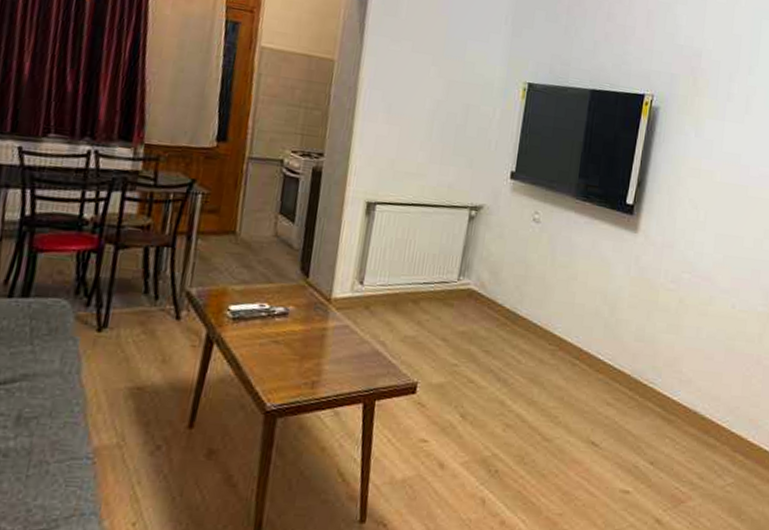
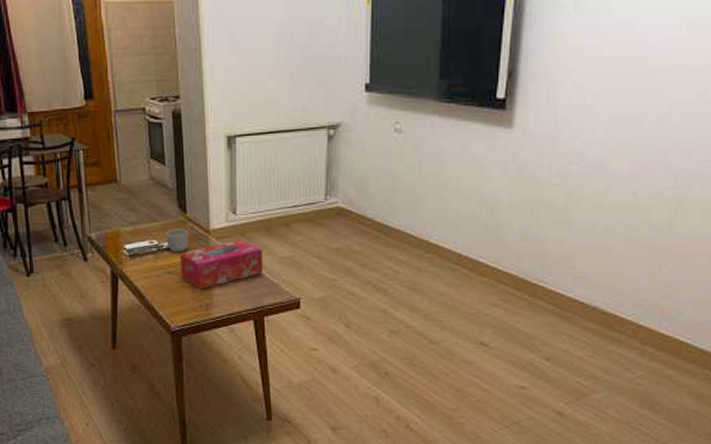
mug: none [280,293,307,320] -> present [166,229,188,252]
tissue box: none [289,312,385,365] -> present [179,239,263,290]

